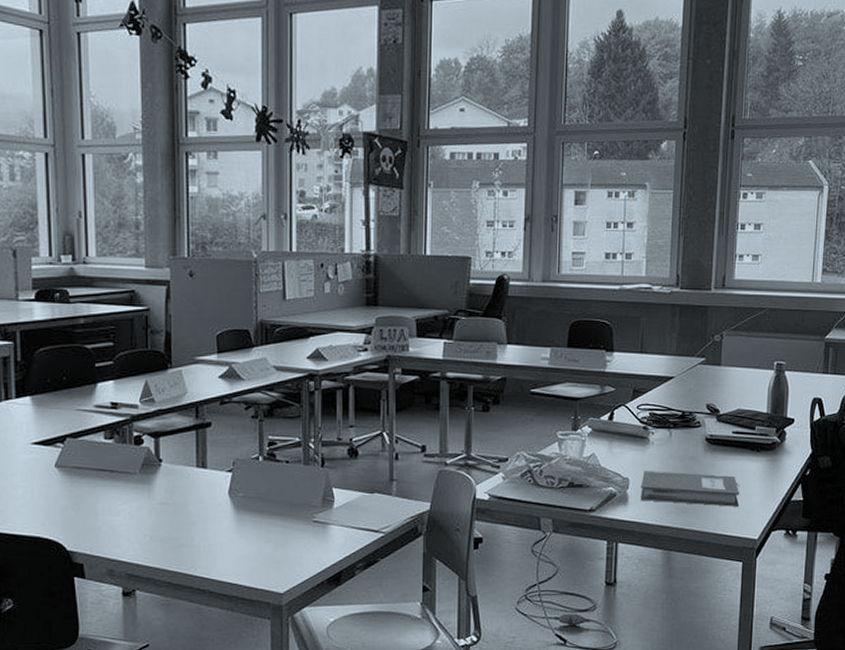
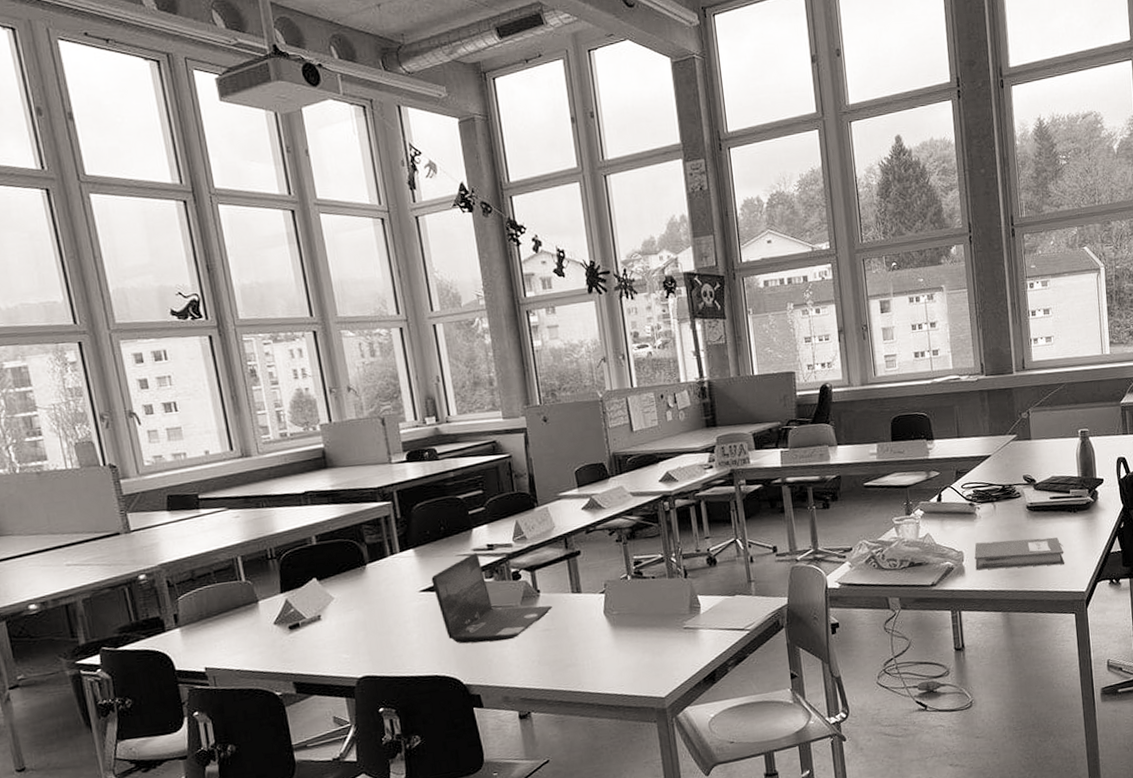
laptop: none [46,409,173,509] -> present [431,553,552,644]

